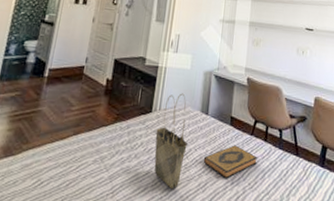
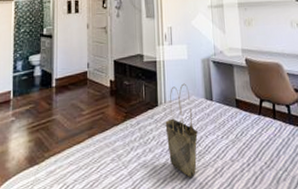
hardback book: present [203,145,257,179] -> none [215,126,270,161]

